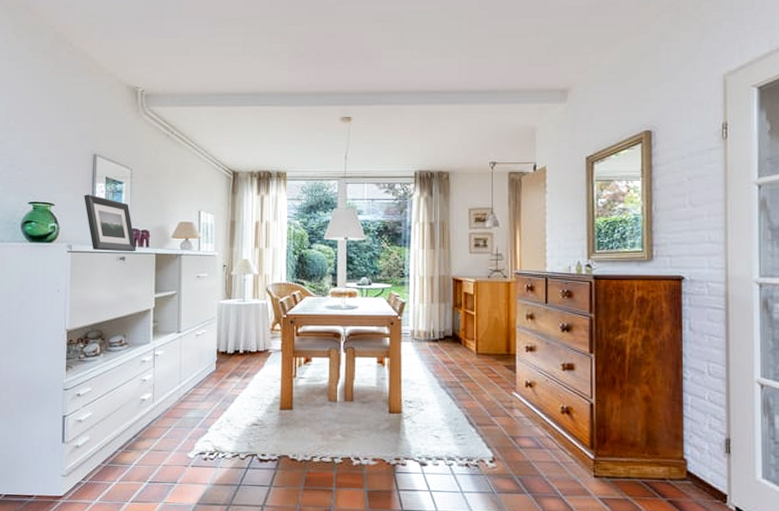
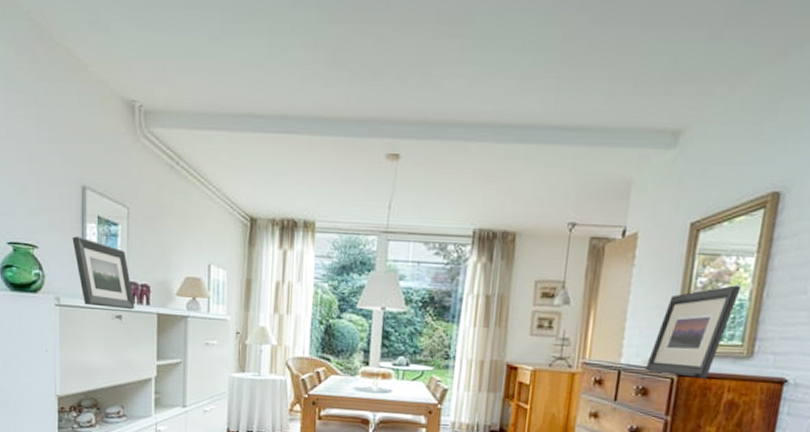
picture frame: none [567,203,634,280] -> present [645,285,741,378]

